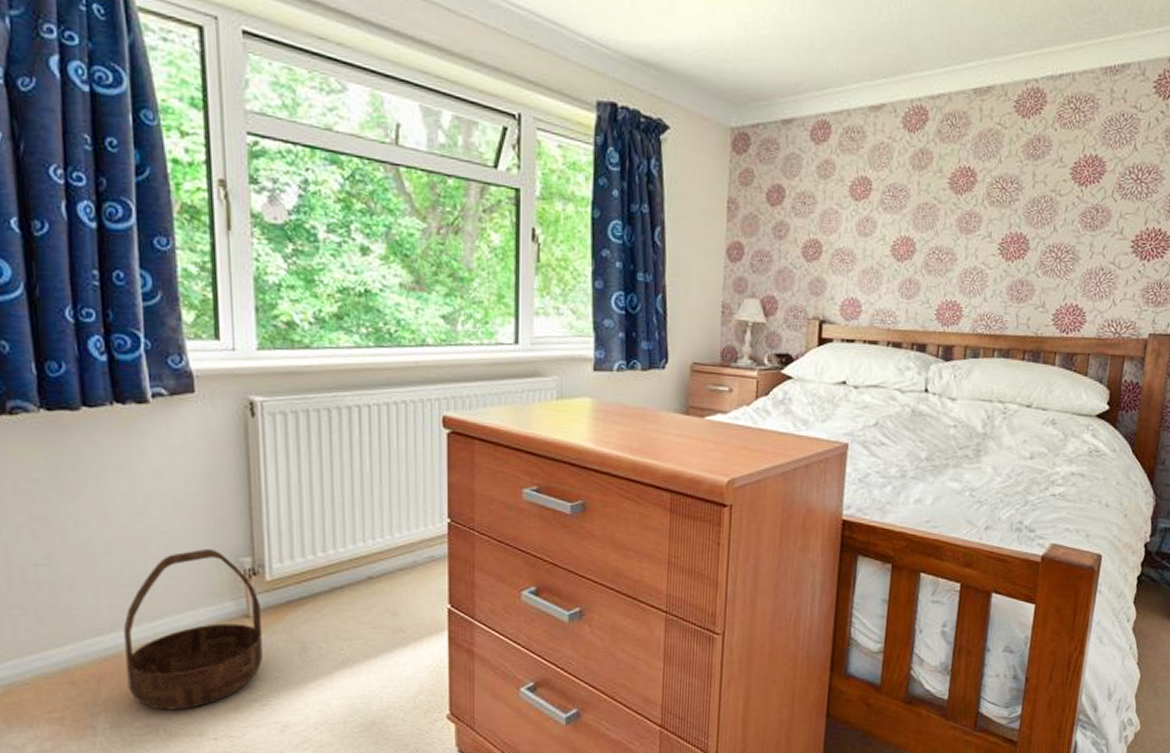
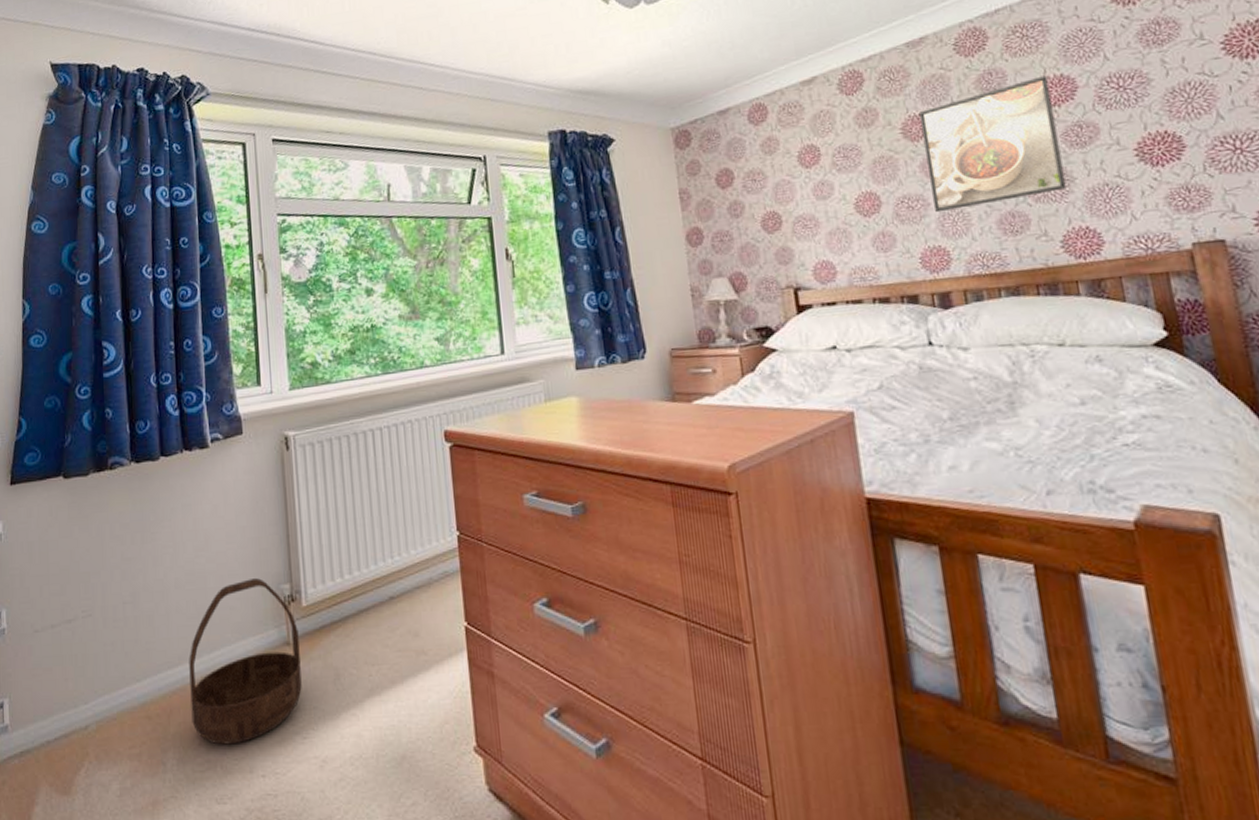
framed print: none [960,153,1084,269] -> present [918,75,1067,213]

